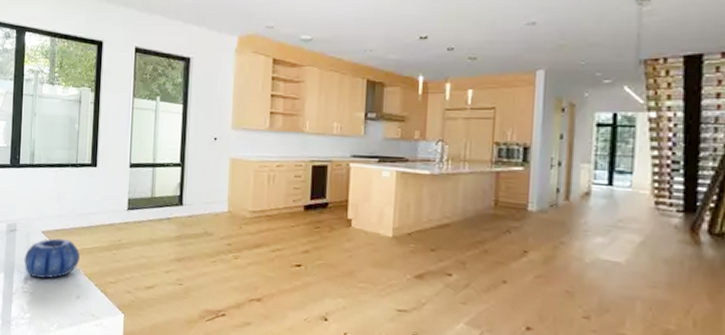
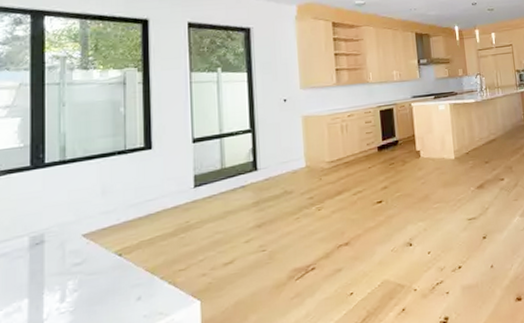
decorative bowl: present [24,238,80,279] -> none [58,236,138,292]

